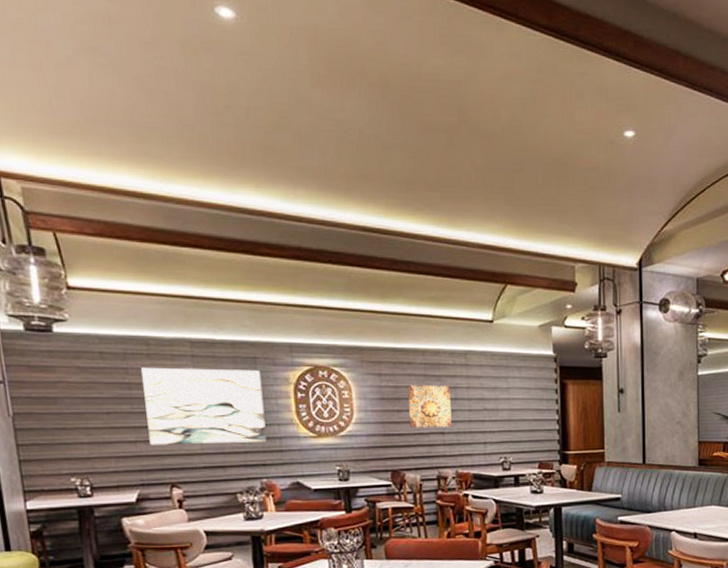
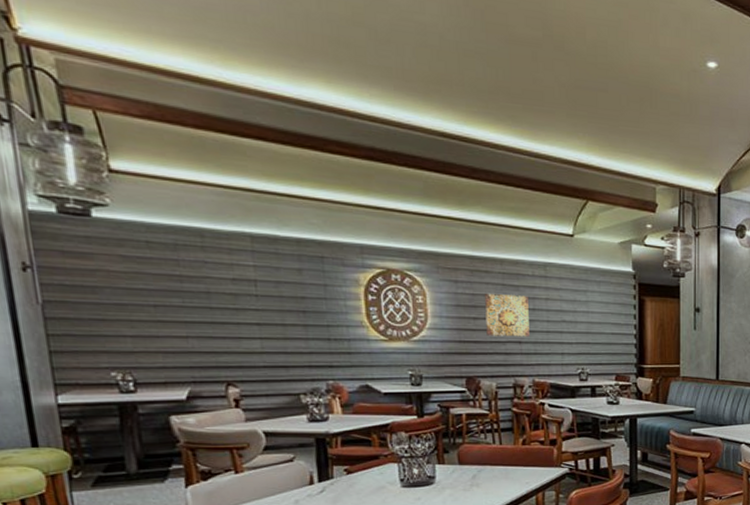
wall art: present [141,367,267,446] -> none [194,260,334,344]

